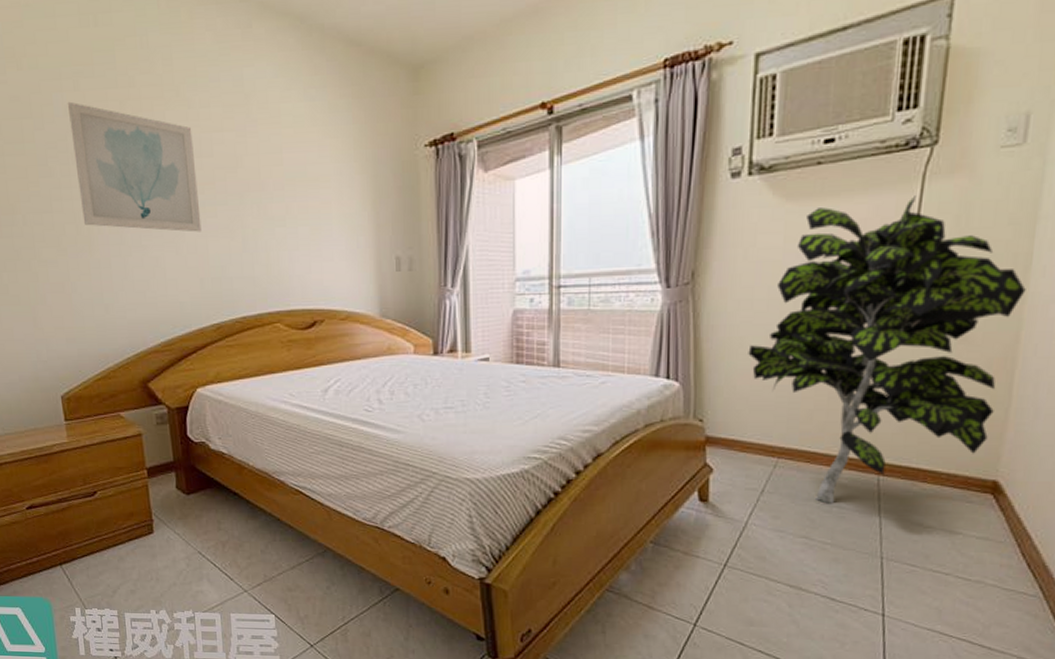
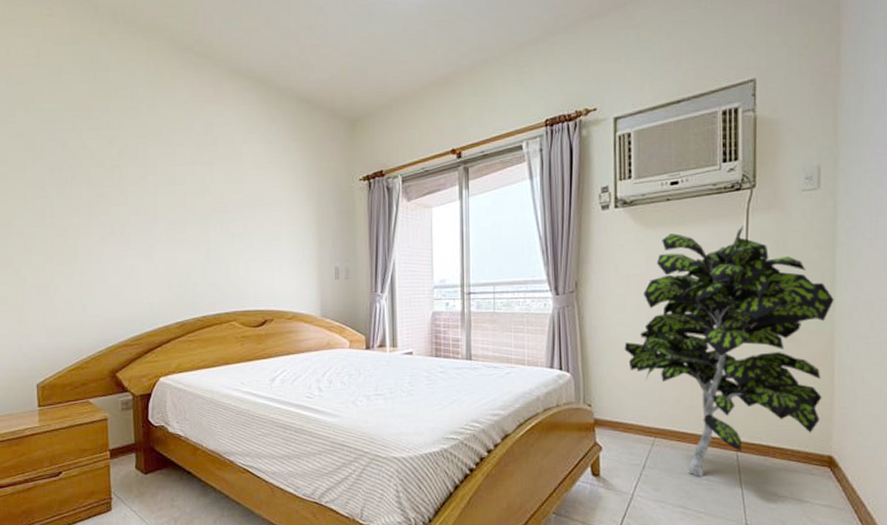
wall art: present [67,101,202,232] -> none [65,138,172,245]

